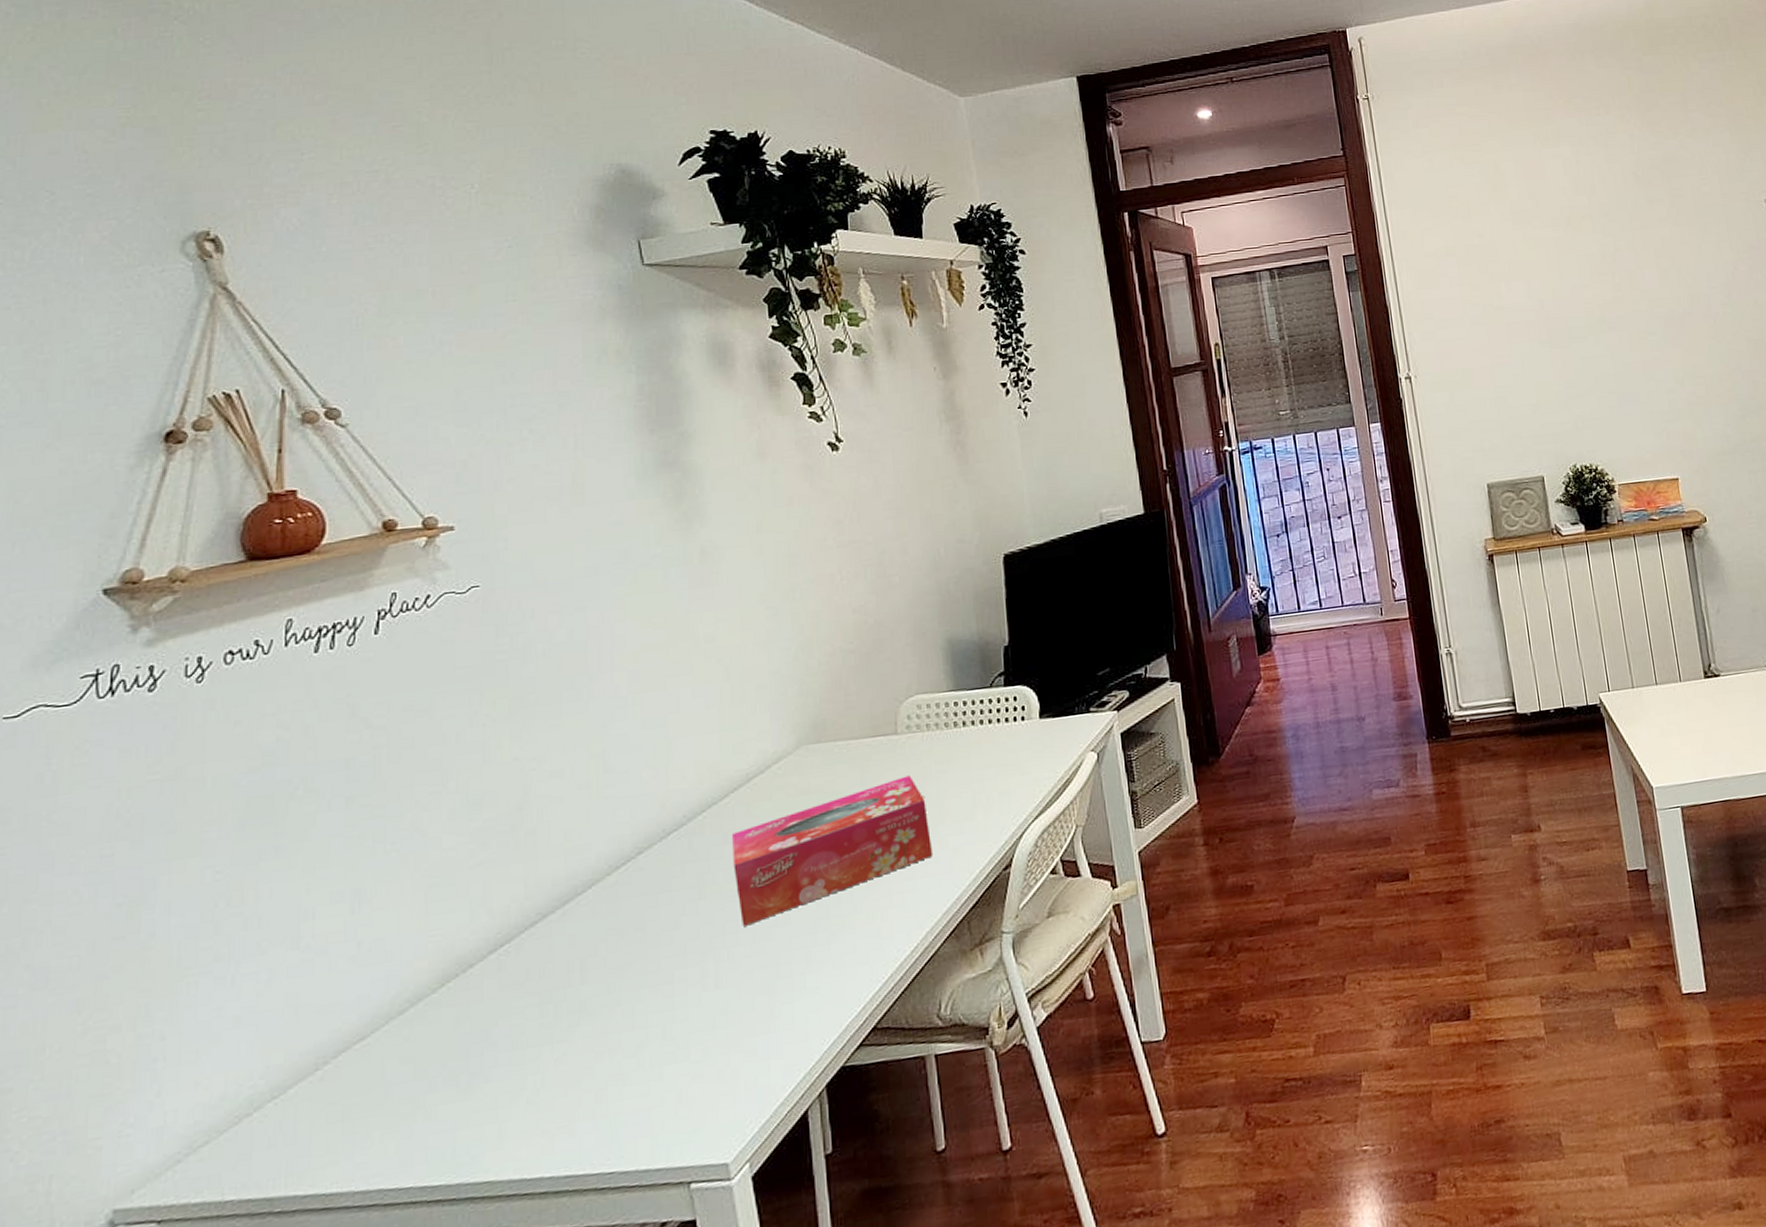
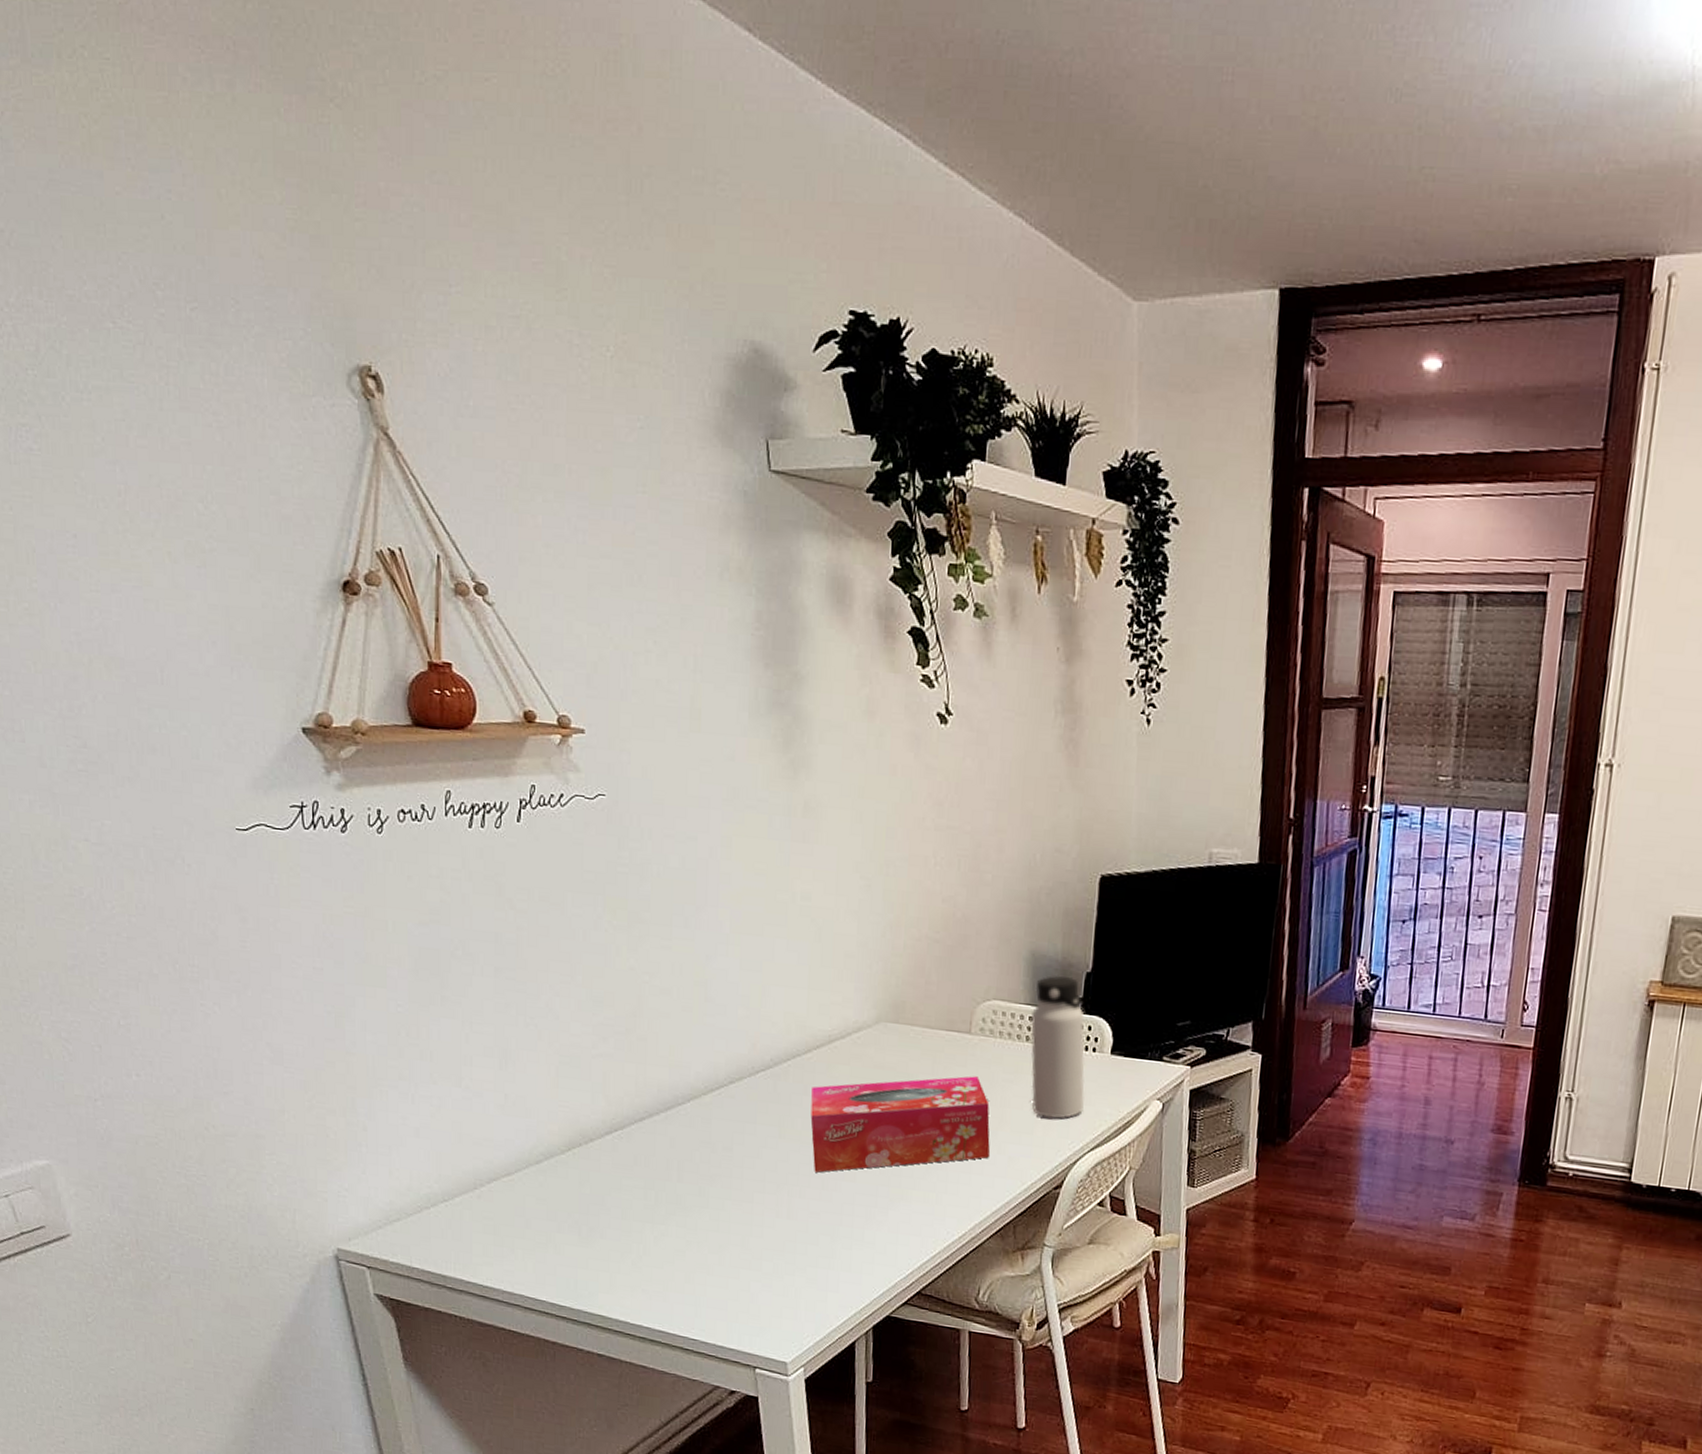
water bottle: none [955,655,1021,800] -> present [1030,975,1085,1120]

